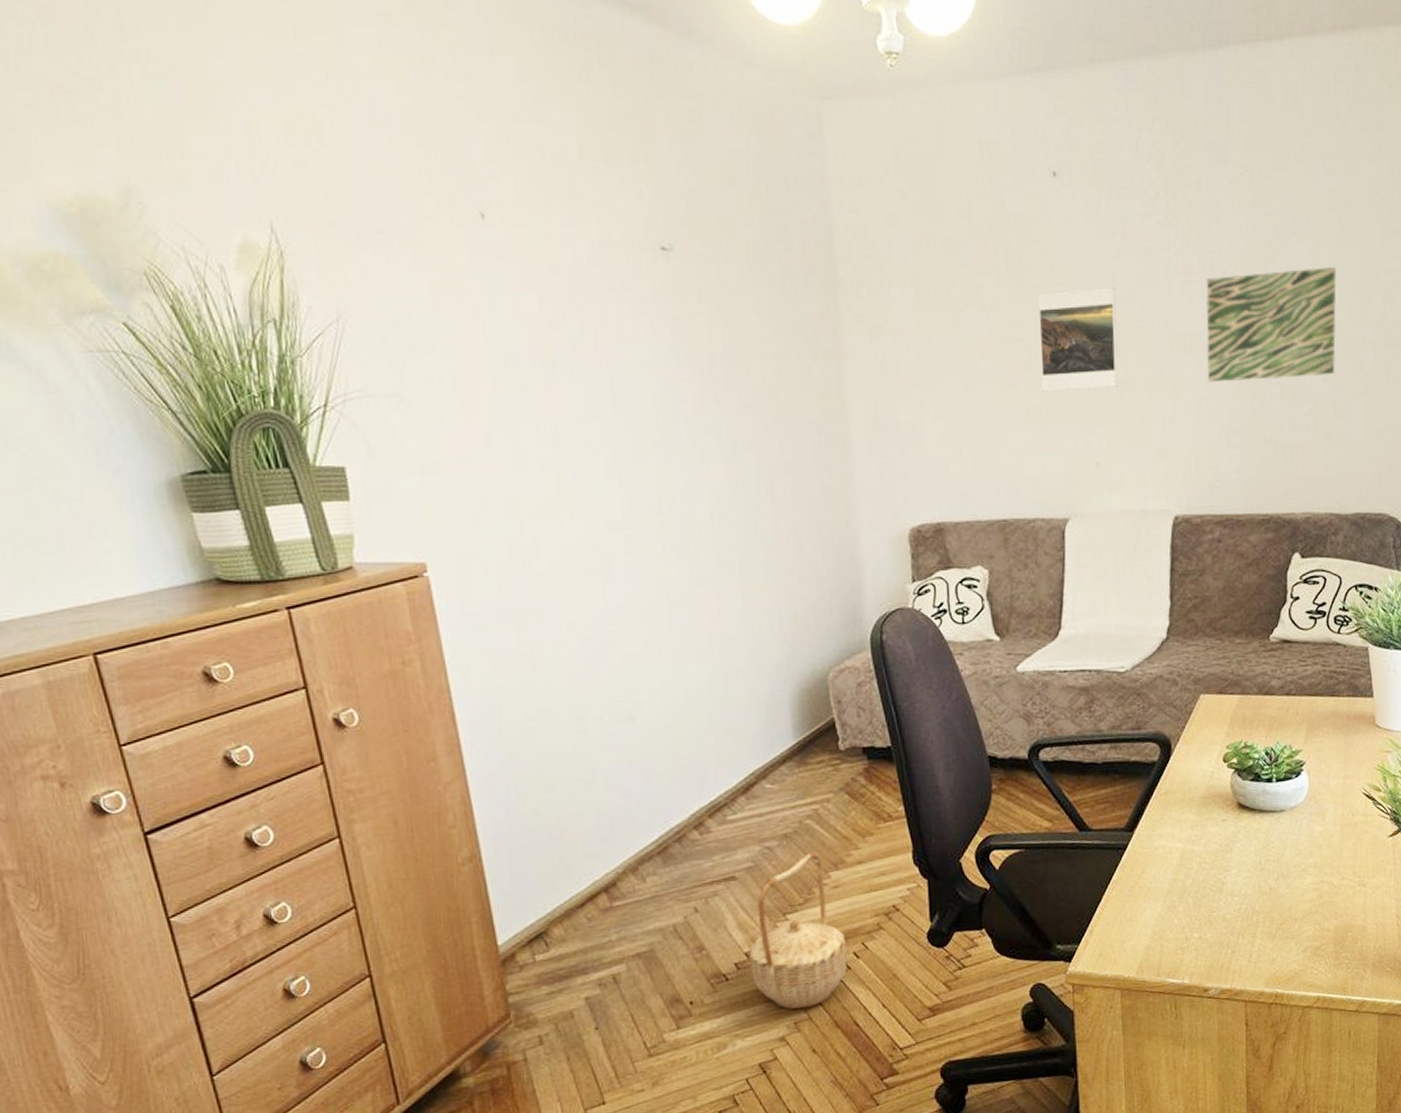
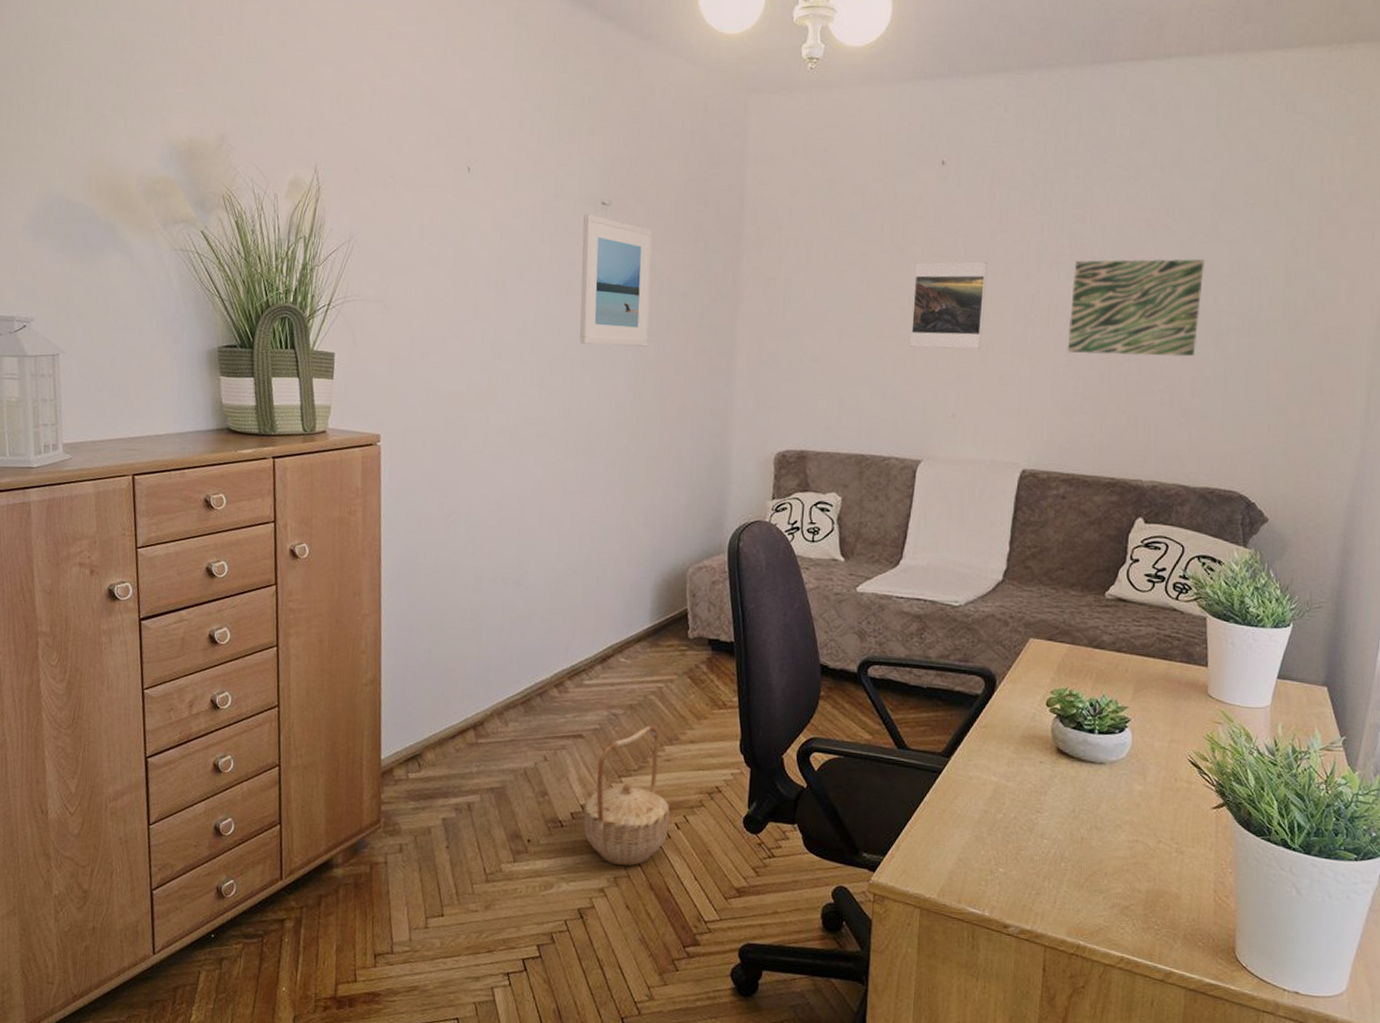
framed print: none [641,264,743,424] -> present [580,214,653,347]

